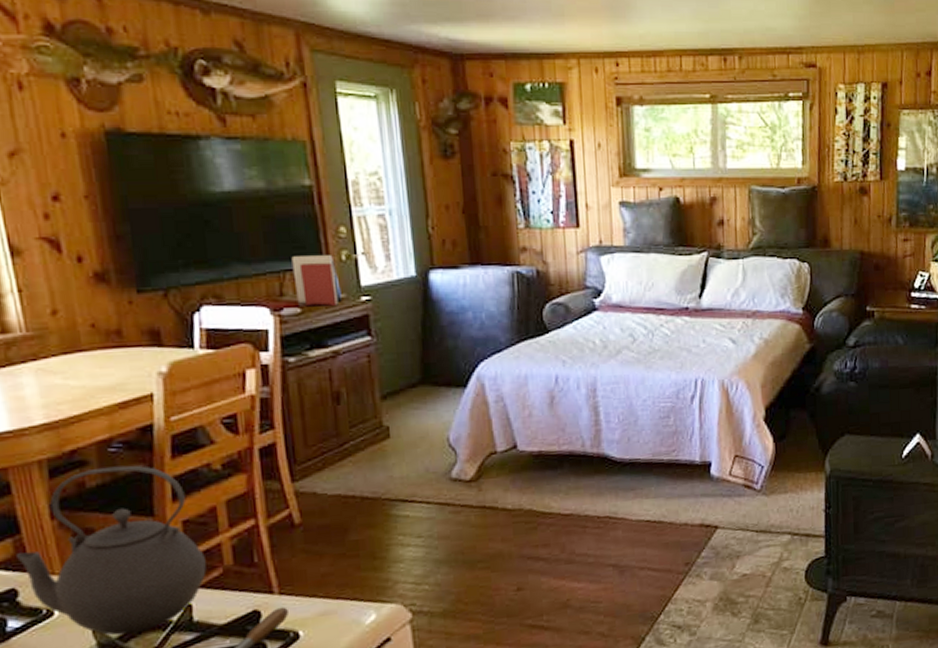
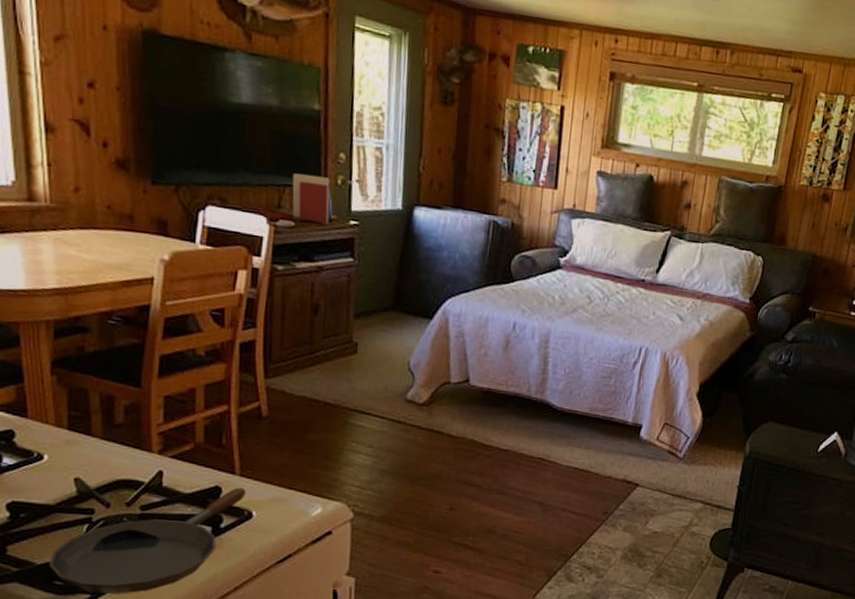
kettle: present [16,465,207,635] -> none [18,336,180,488]

